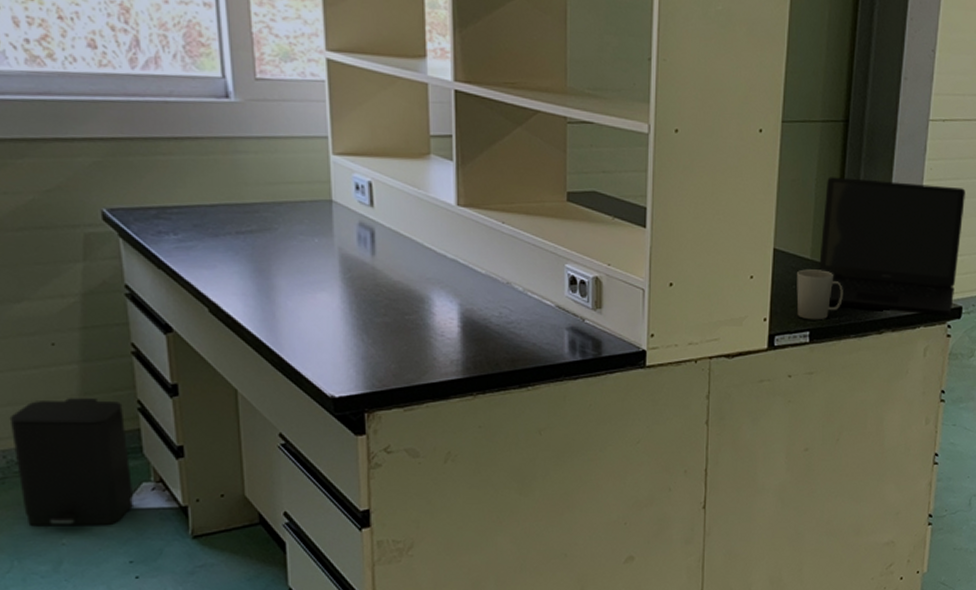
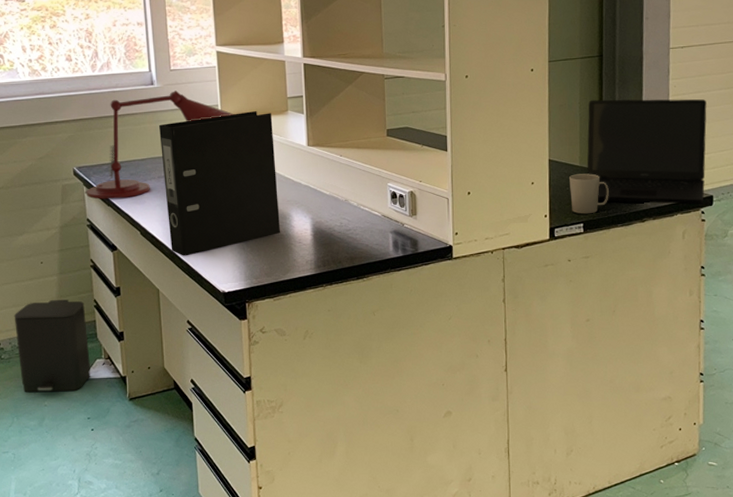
desk lamp: none [120,110,353,260] -> present [84,90,235,199]
binder: none [238,150,415,346] -> present [159,111,280,256]

